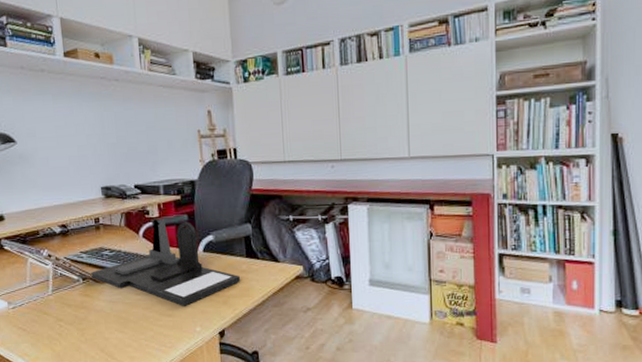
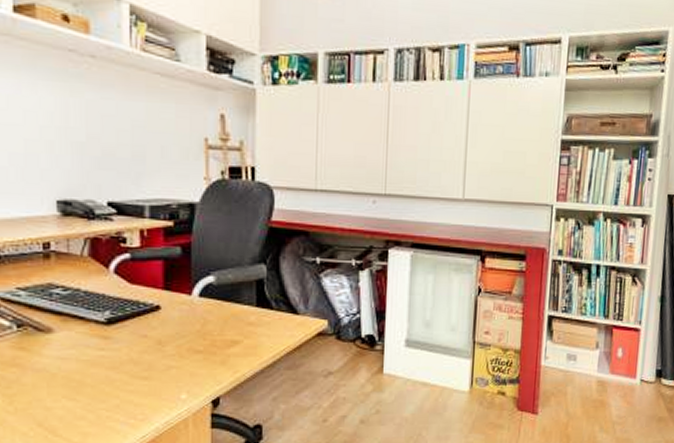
desk organizer: present [91,219,240,306] -> none [31,250,246,366]

